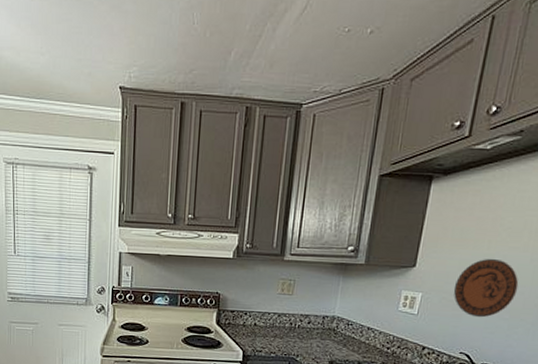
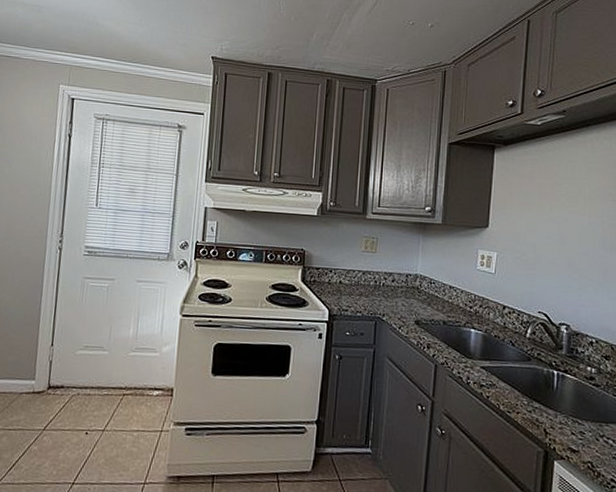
decorative plate: present [453,258,519,318] -> none [525,220,582,277]

